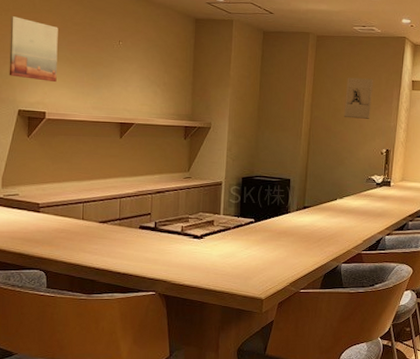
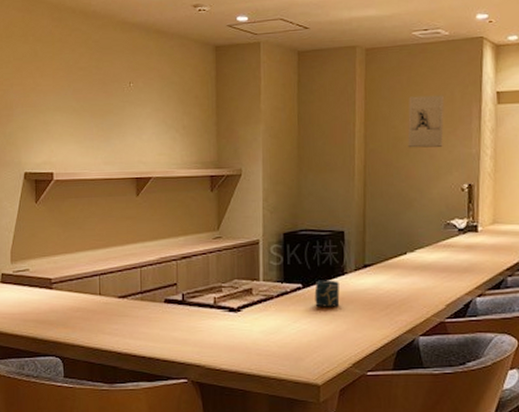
wall art: present [9,16,58,83] -> none [12,68,63,138]
cup: none [263,216,284,238] -> present [314,280,340,307]

